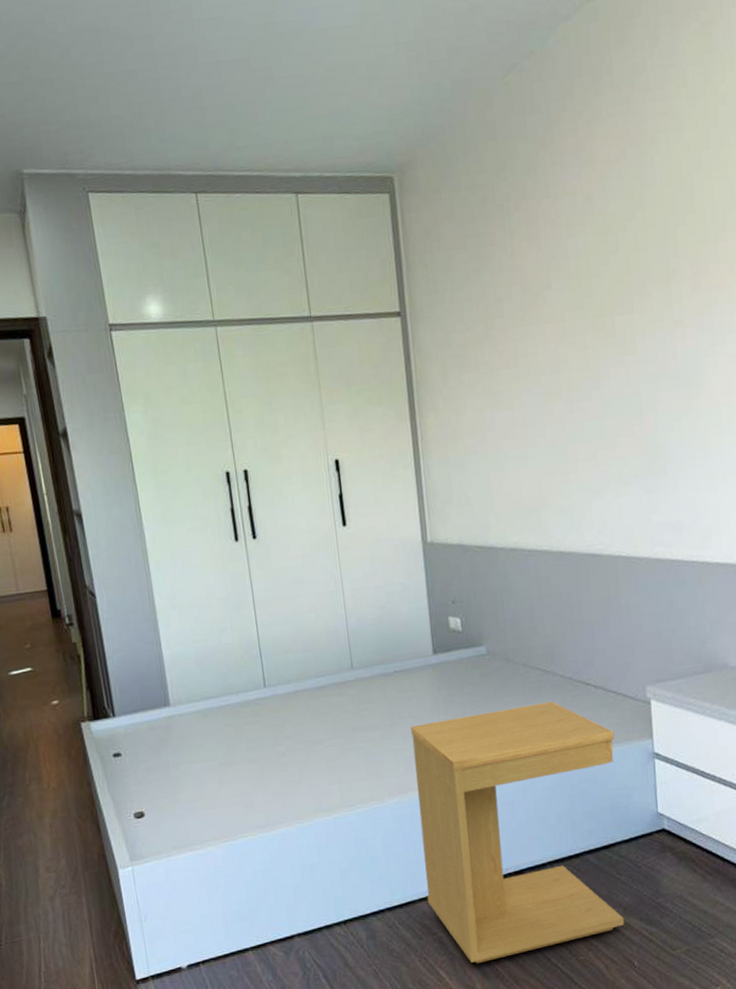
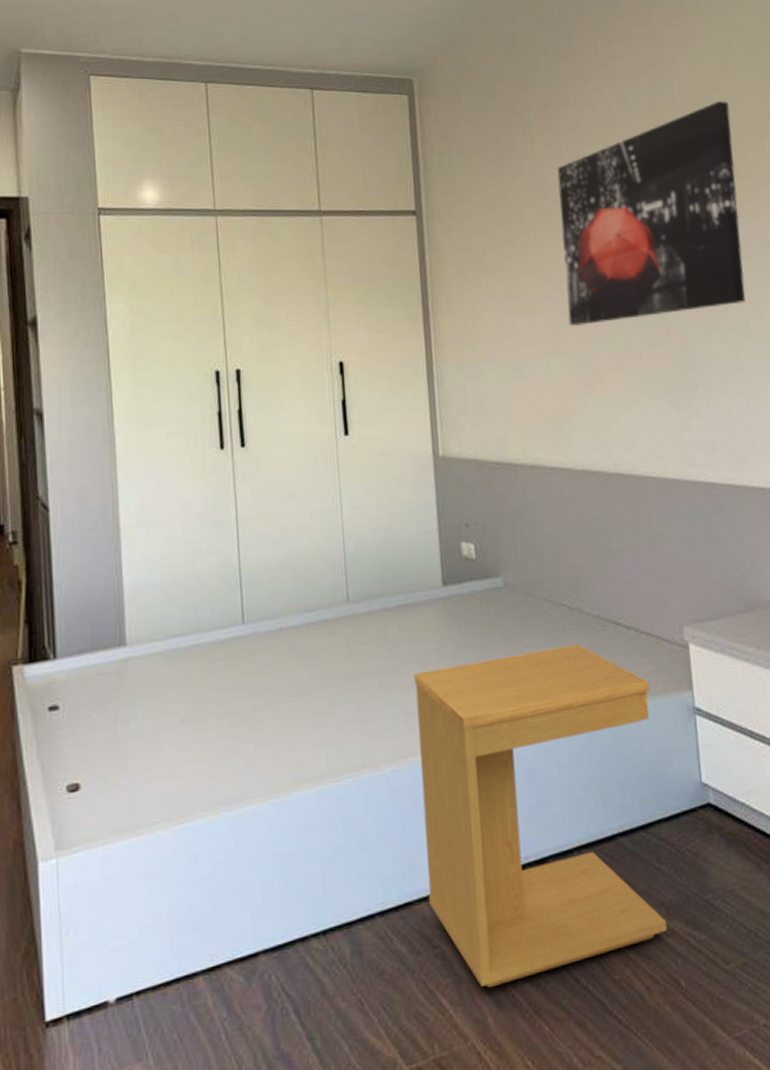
wall art: none [536,180,718,419] -> present [557,101,745,327]

